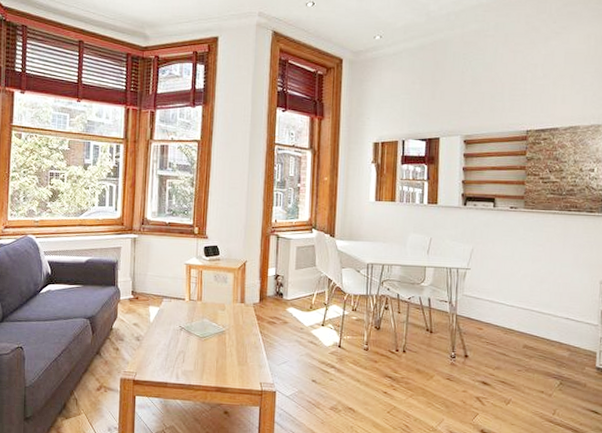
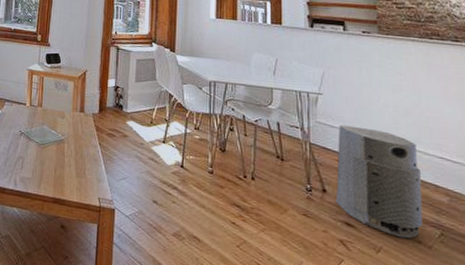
air purifier: none [475,296,549,390] -> present [335,124,422,239]

